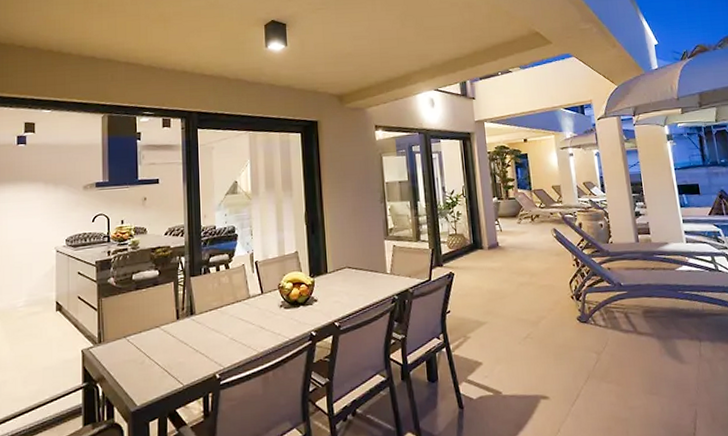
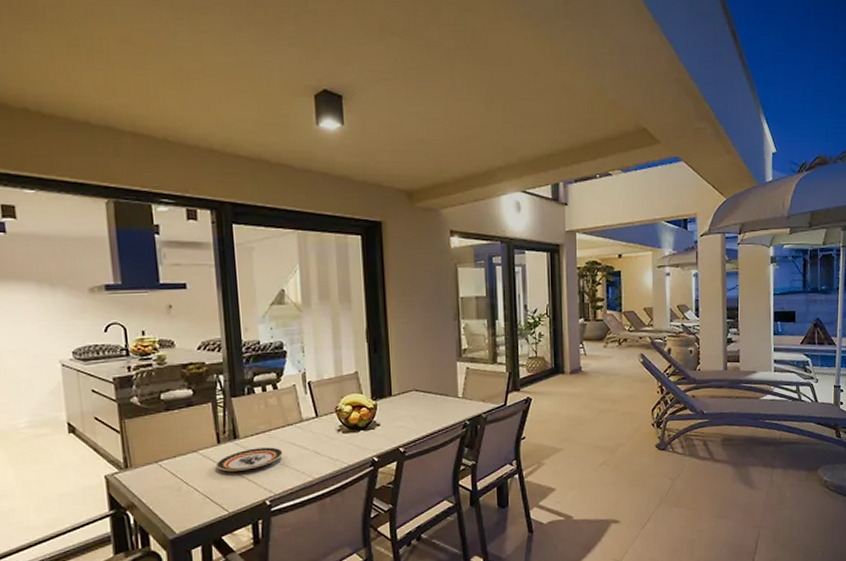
plate: none [175,322,232,346] -> present [216,447,283,472]

